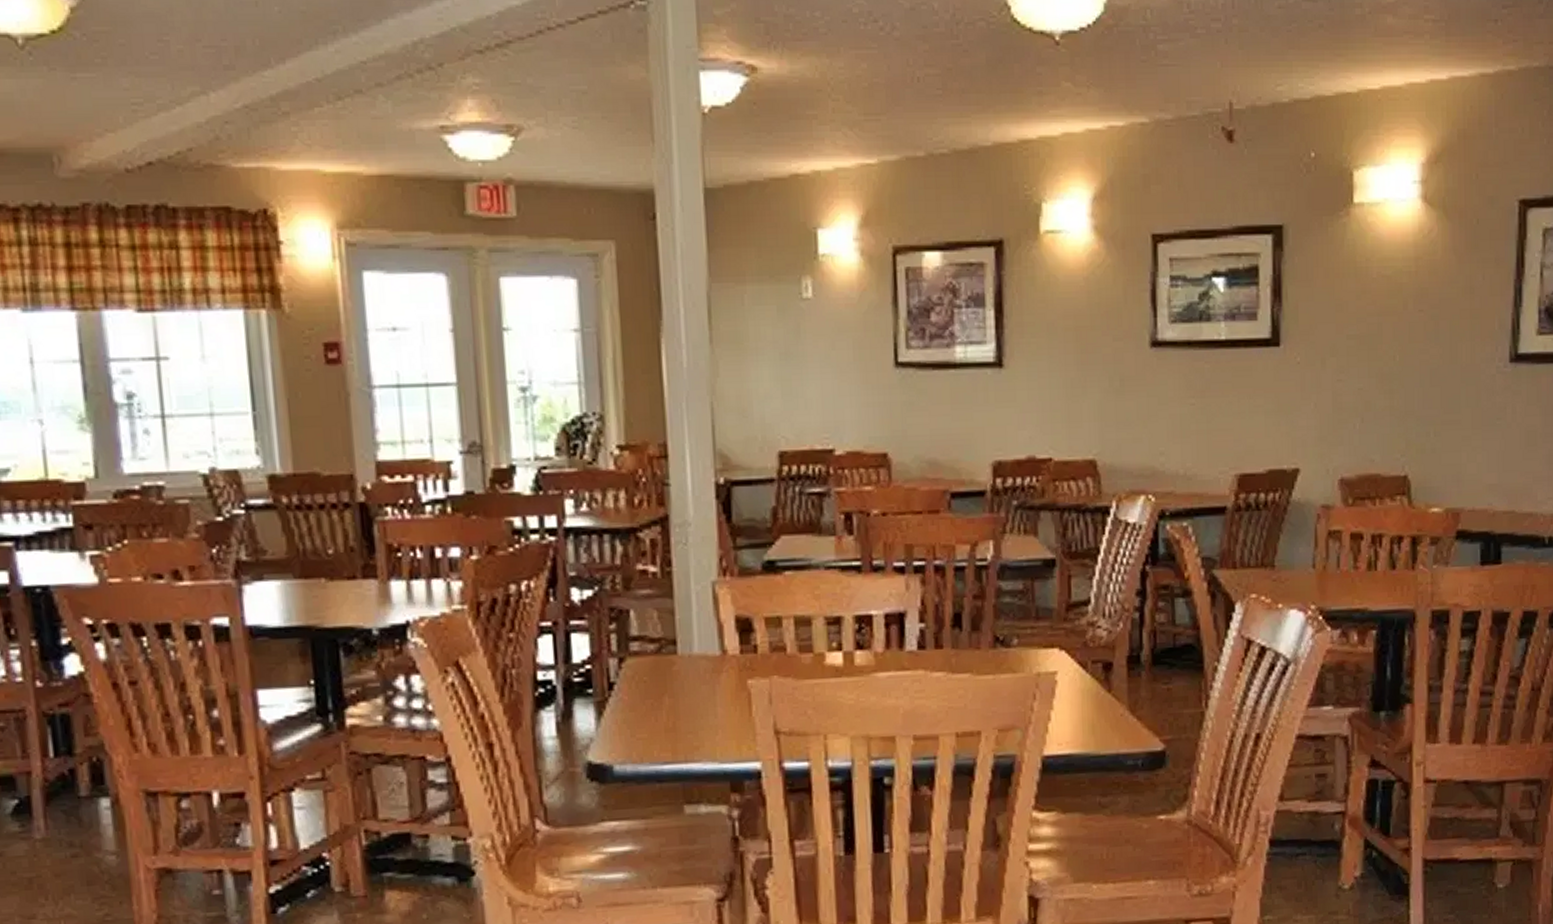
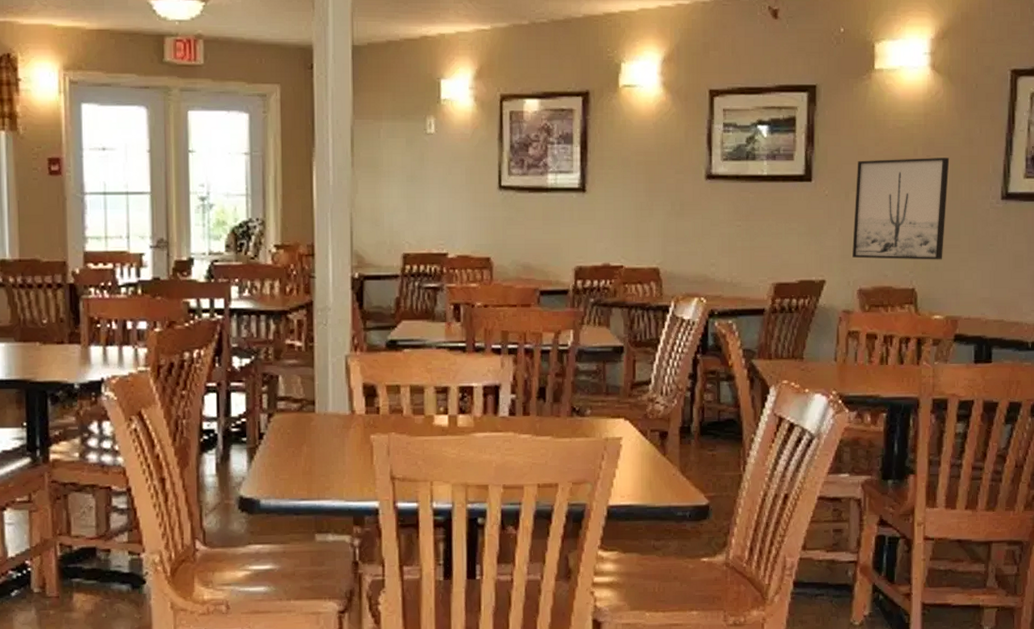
wall art: none [1331,312,1447,441] -> present [852,158,950,260]

